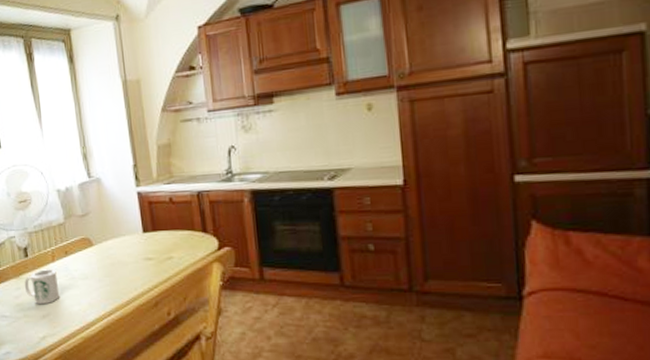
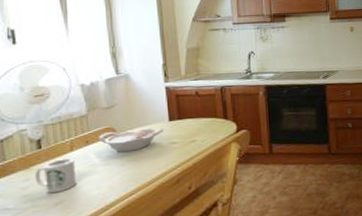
bowl: none [76,240,138,266] -> present [99,128,164,152]

